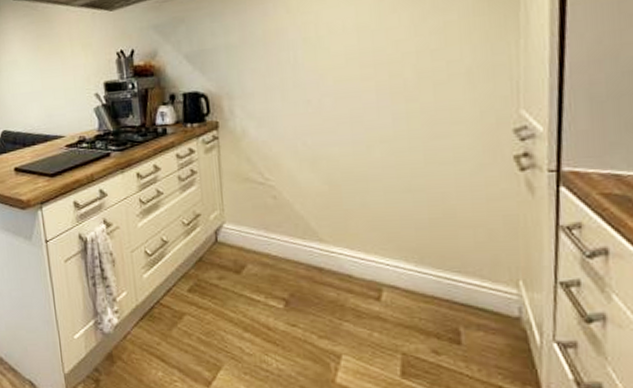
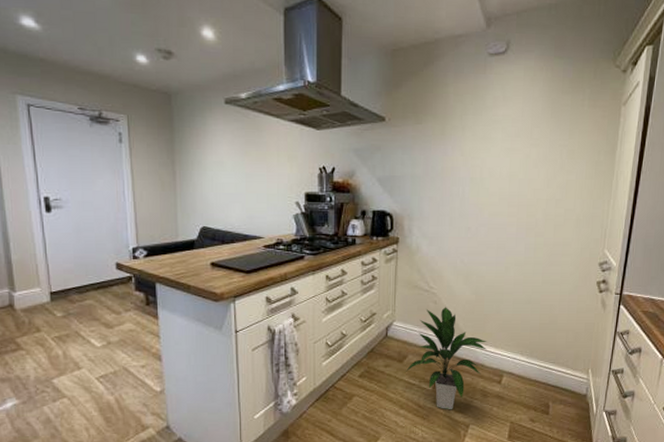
indoor plant: none [245,202,354,335] -> present [405,307,487,410]

